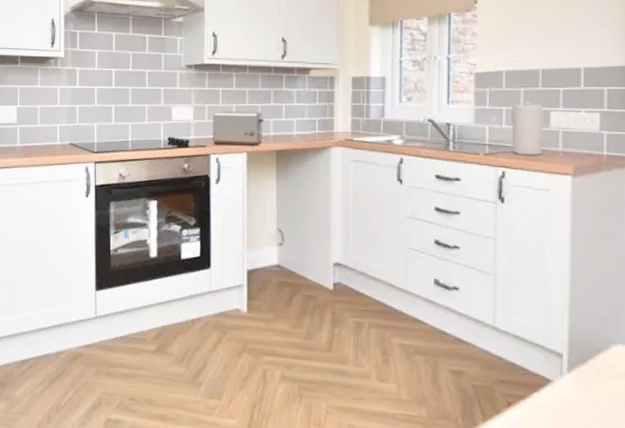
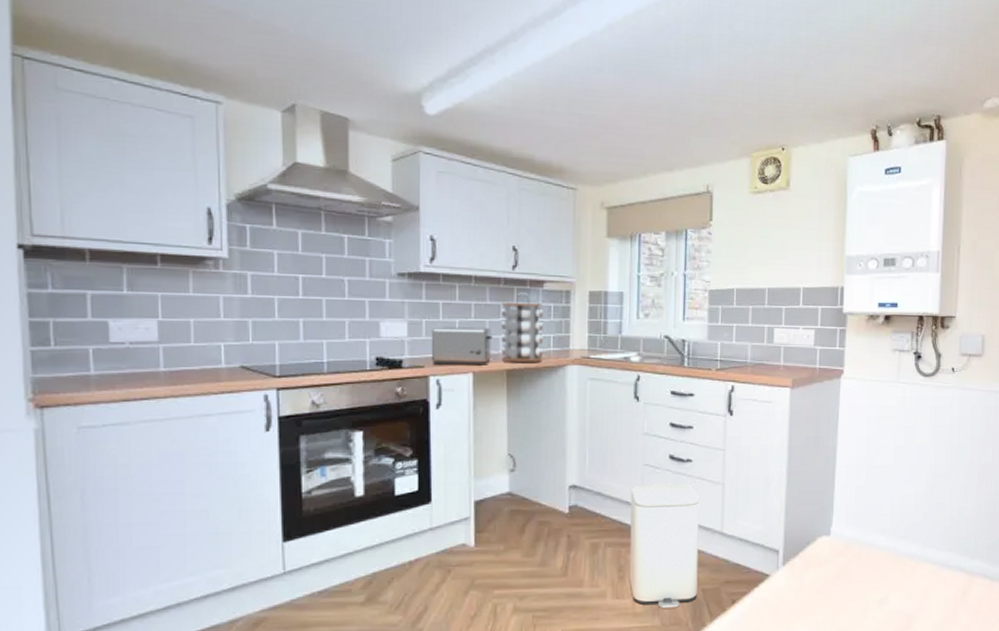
spice rack: none [271,79,310,145] -> present [501,292,544,363]
pedal bin: none [394,268,469,401] -> present [629,482,700,609]
paper towel holder: present [511,101,544,156] -> none [740,318,769,371]

